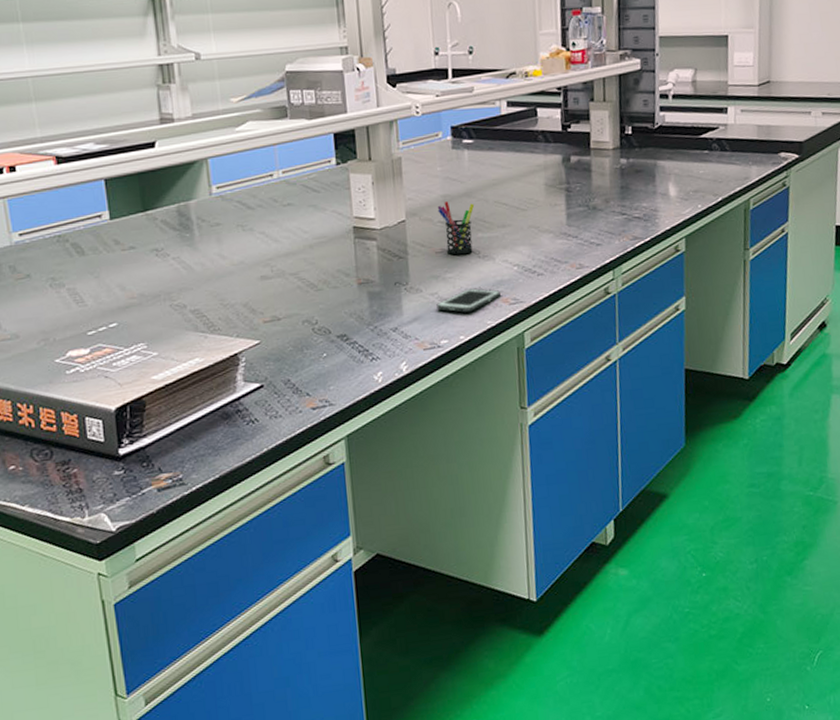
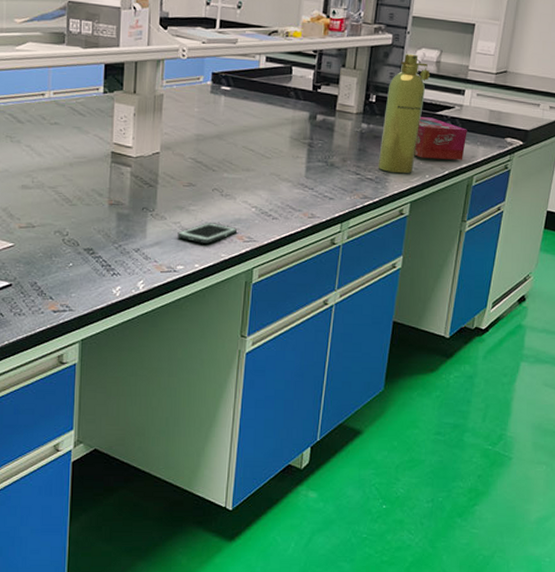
pen holder: present [437,201,475,255] -> none [190,140,224,191]
spray bottle: none [643,76,688,208] -> present [378,54,431,174]
tissue box: none [682,142,737,188] -> present [414,117,467,160]

